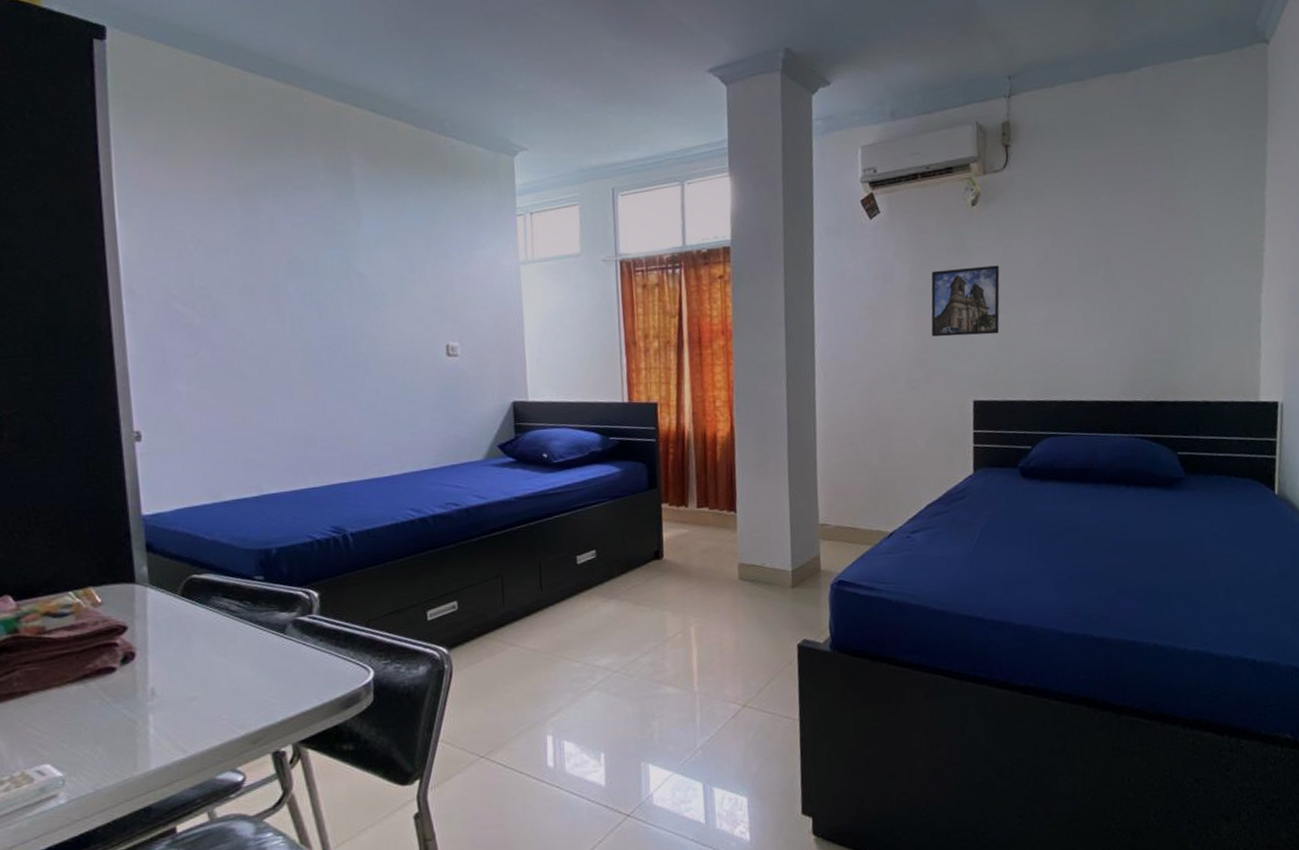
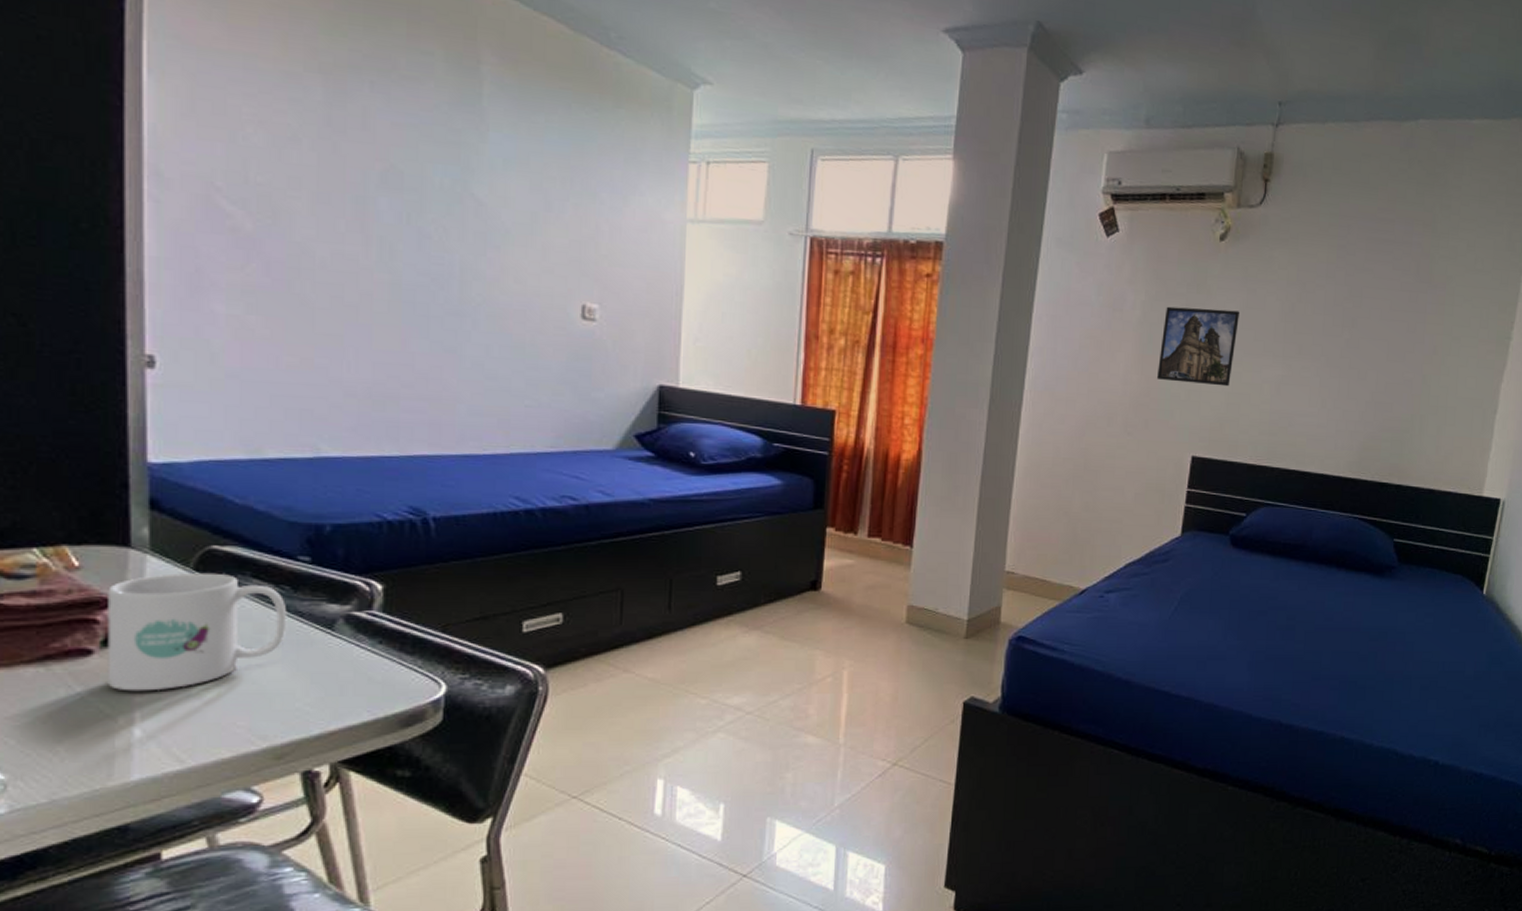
mug: none [122,597,251,698] -> present [107,572,287,692]

